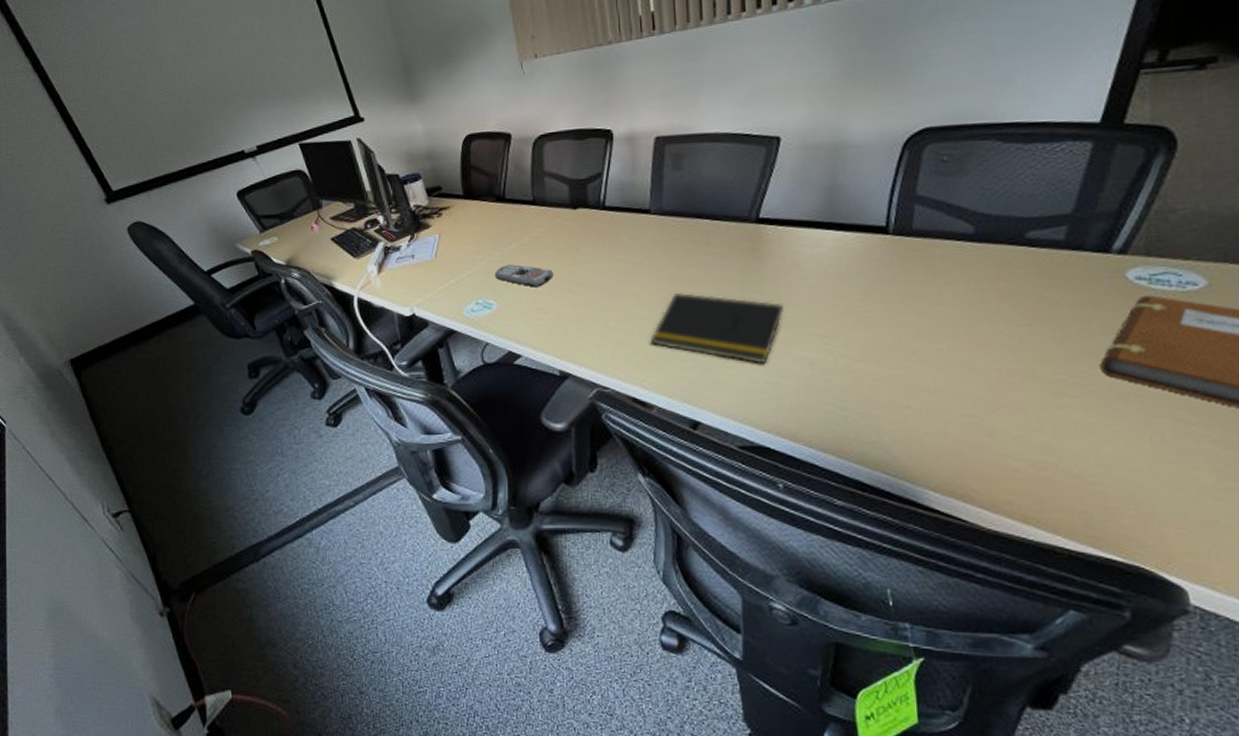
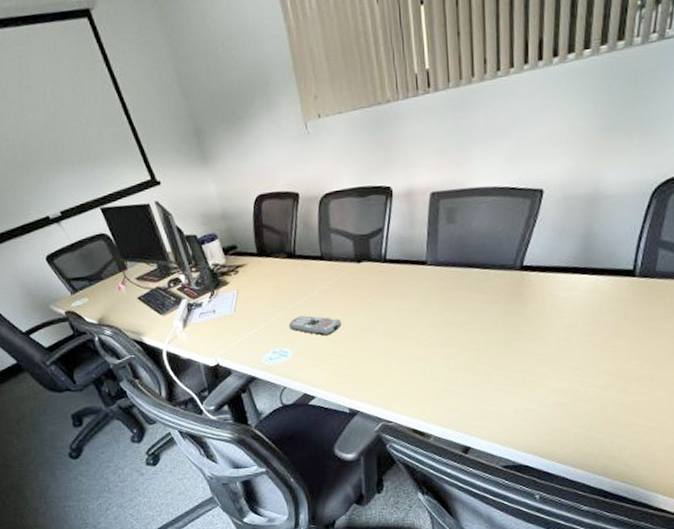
notepad: present [649,292,784,364] -> none [427,335,543,396]

